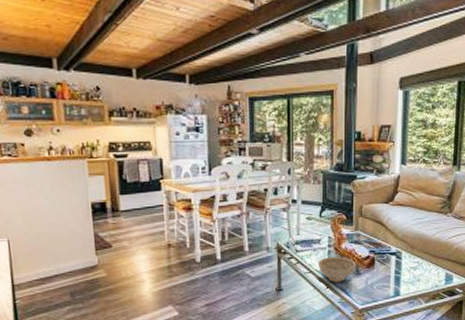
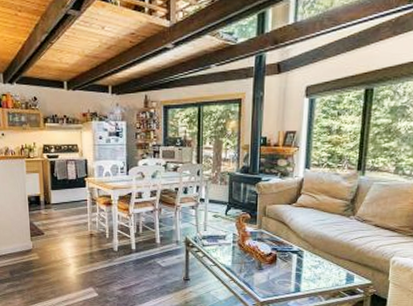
decorative bowl: present [317,257,356,282] -> none [222,252,259,276]

